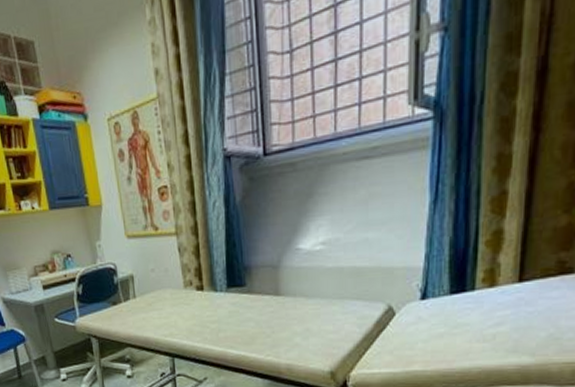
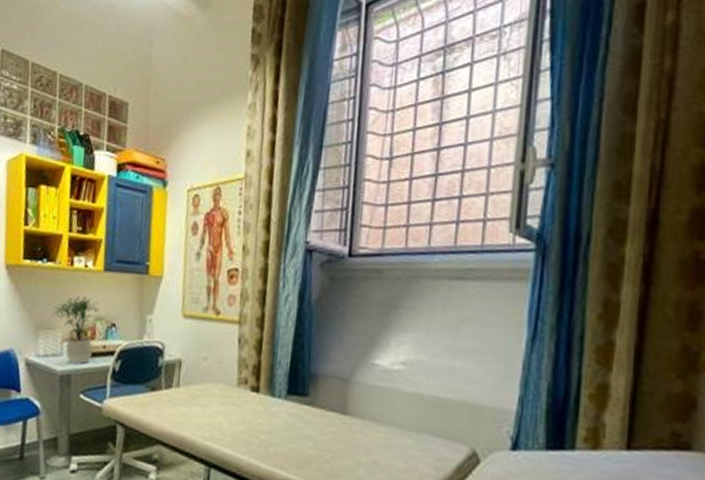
potted plant: none [12,235,57,295] -> present [51,296,100,365]

